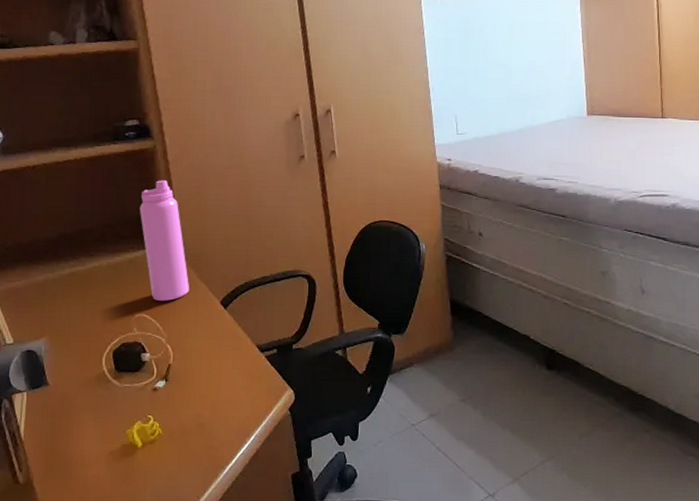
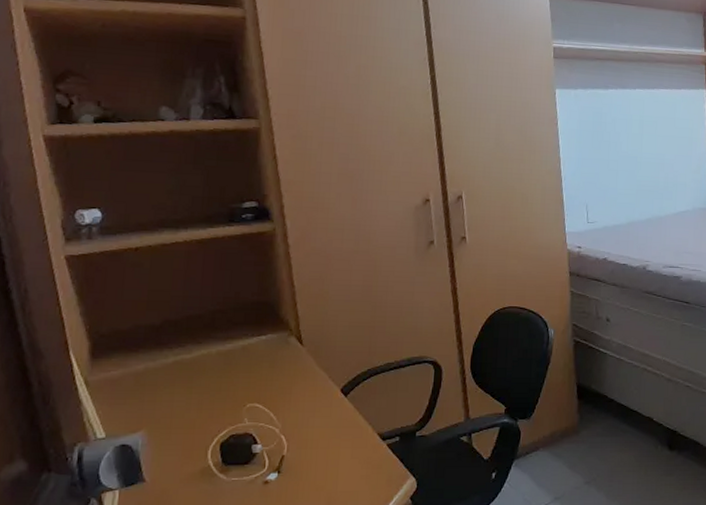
water bottle: present [140,180,189,302] -> none [255,264,307,391]

